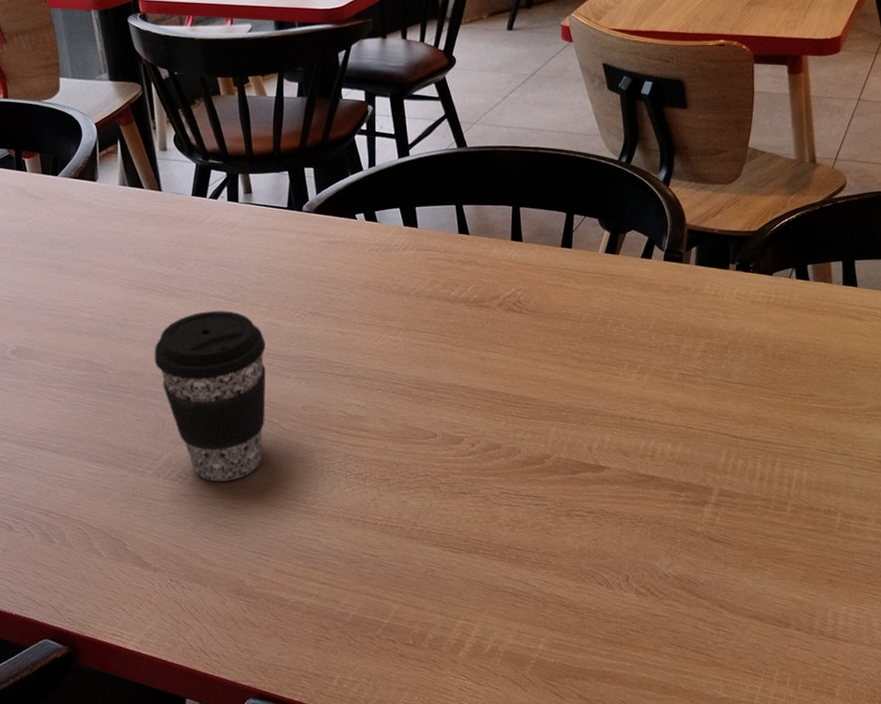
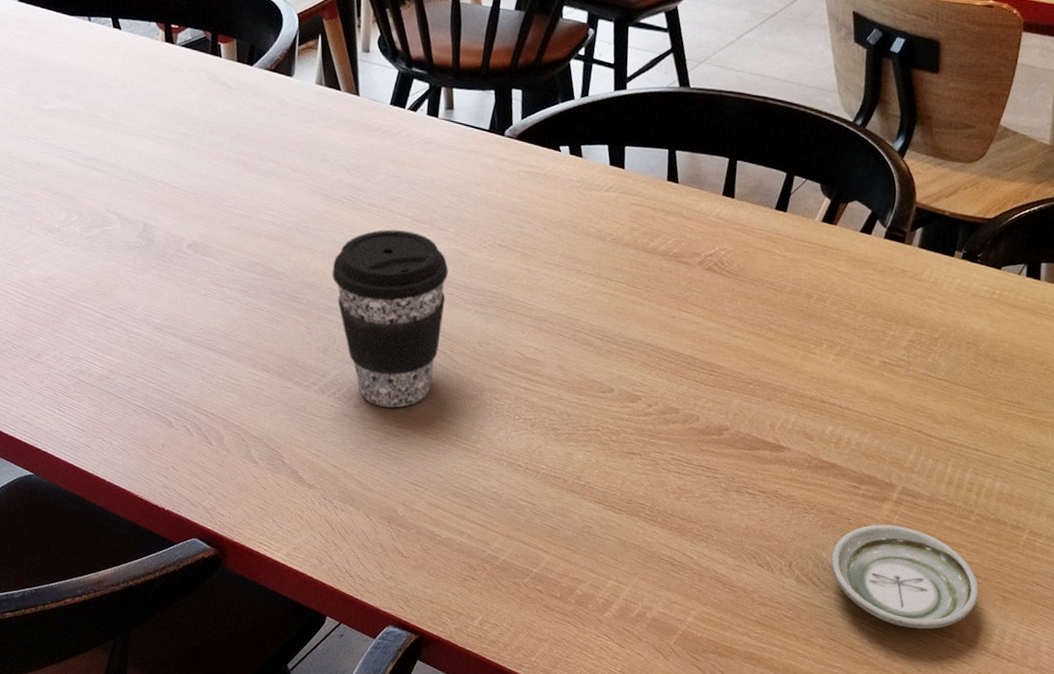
saucer: none [664,526,806,623] -> present [830,524,979,629]

